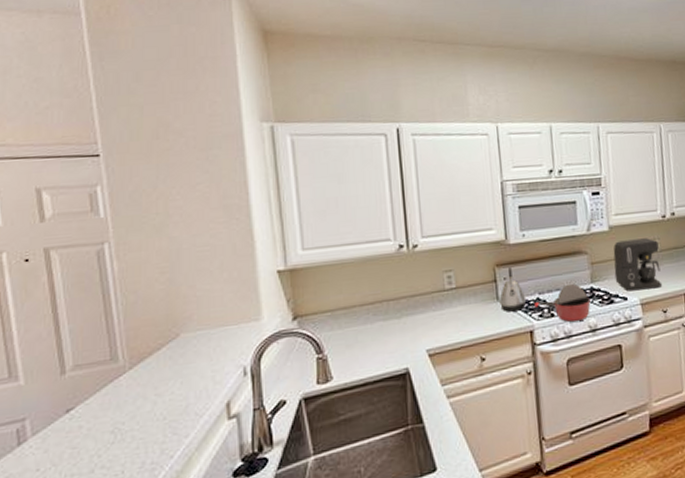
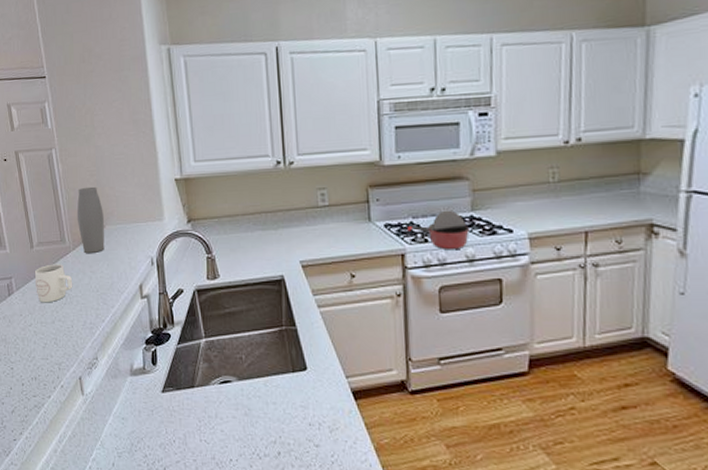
mug: none [64,390,127,448] -> present [34,264,73,303]
vase: none [137,286,179,373] -> present [76,186,105,254]
kettle: present [499,267,527,312] -> none [371,189,399,233]
coffee maker: present [613,238,663,292] -> none [499,166,558,224]

